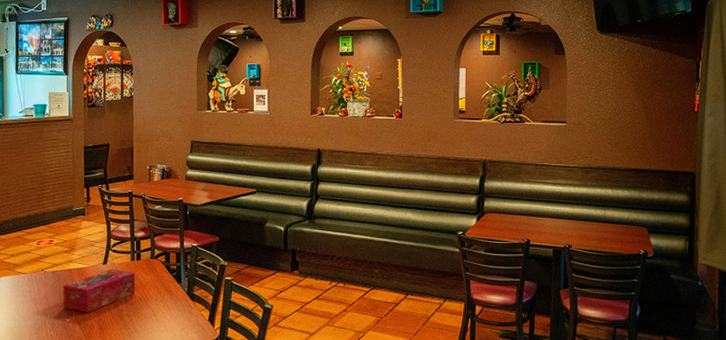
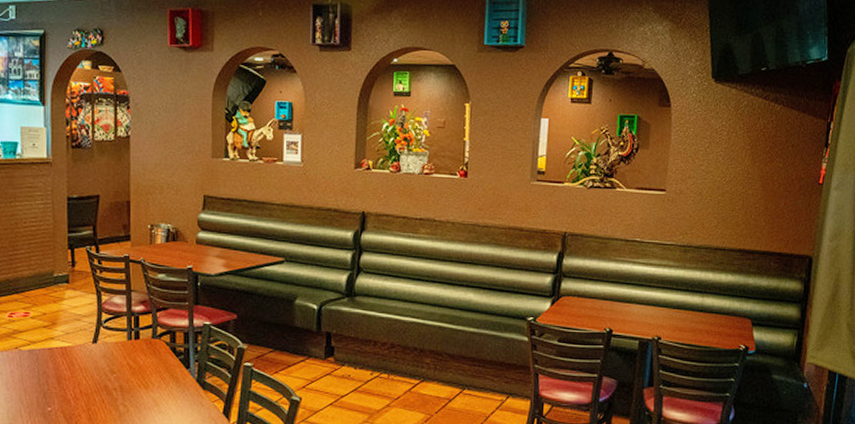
tissue box: present [63,269,135,313] -> none [42,349,133,400]

